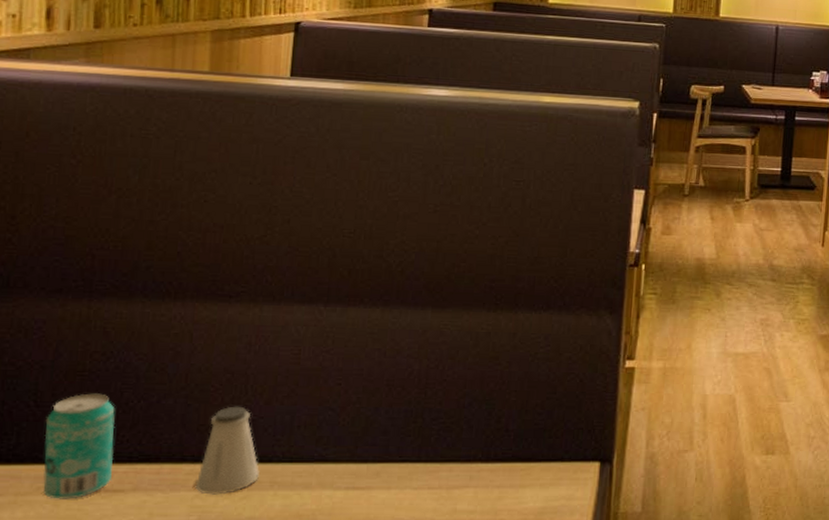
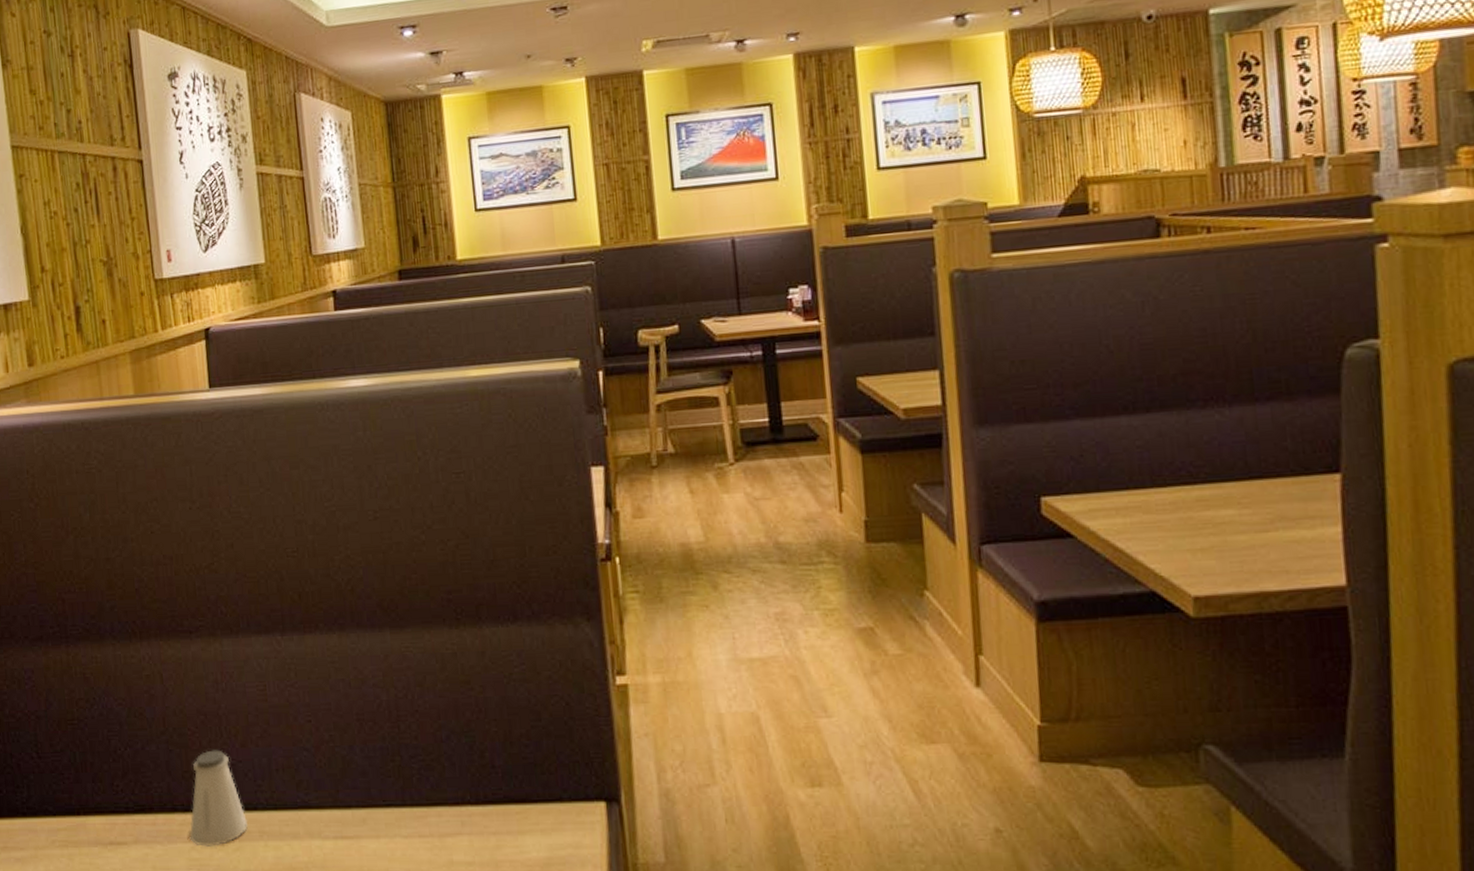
beverage can: present [43,393,115,499] -> none [48,742,115,853]

